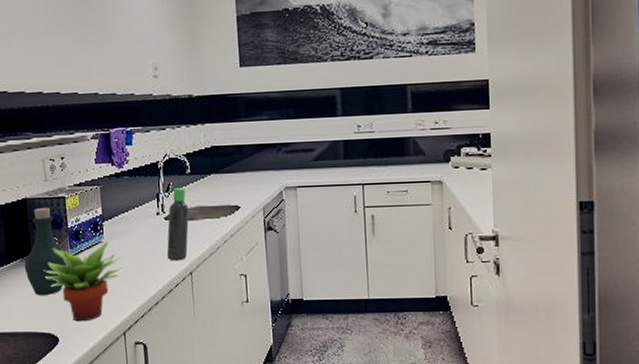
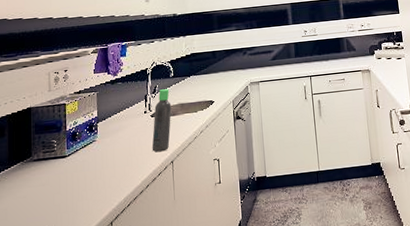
bottle: present [24,207,68,296] -> none [24,113,64,196]
succulent plant: present [43,241,123,322] -> none [41,140,113,217]

